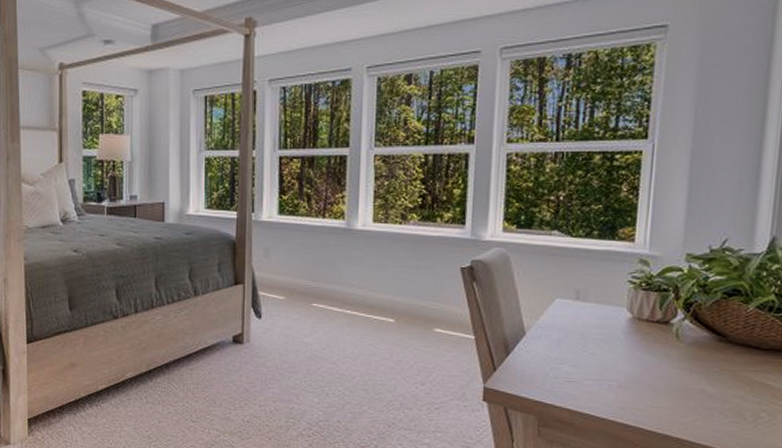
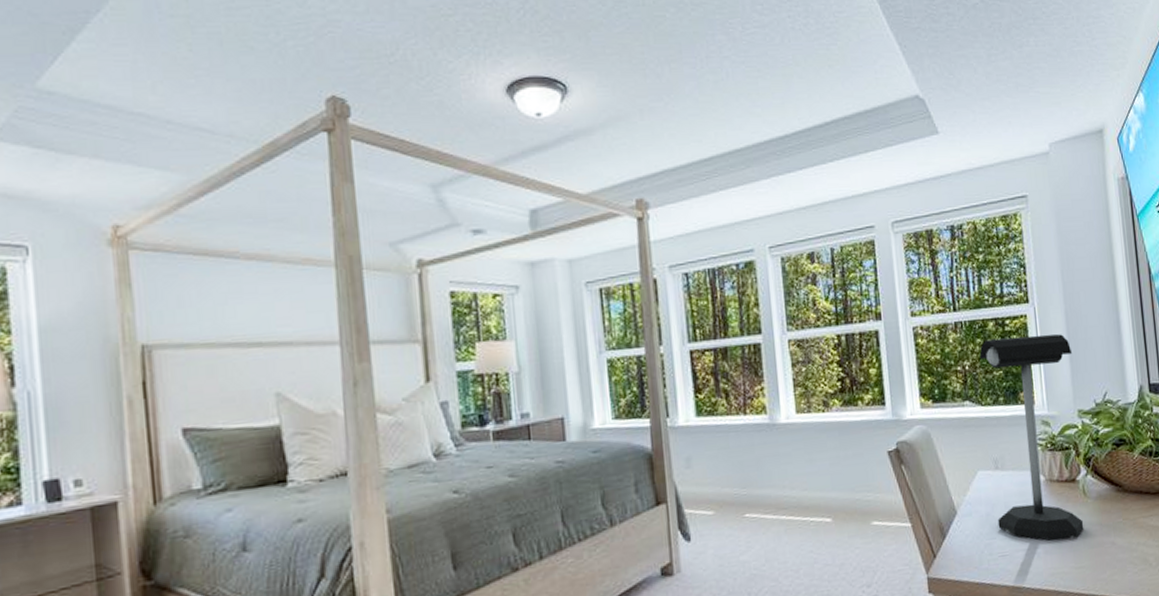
desk lamp: none [569,172,692,378] -> present [979,334,1084,541]

